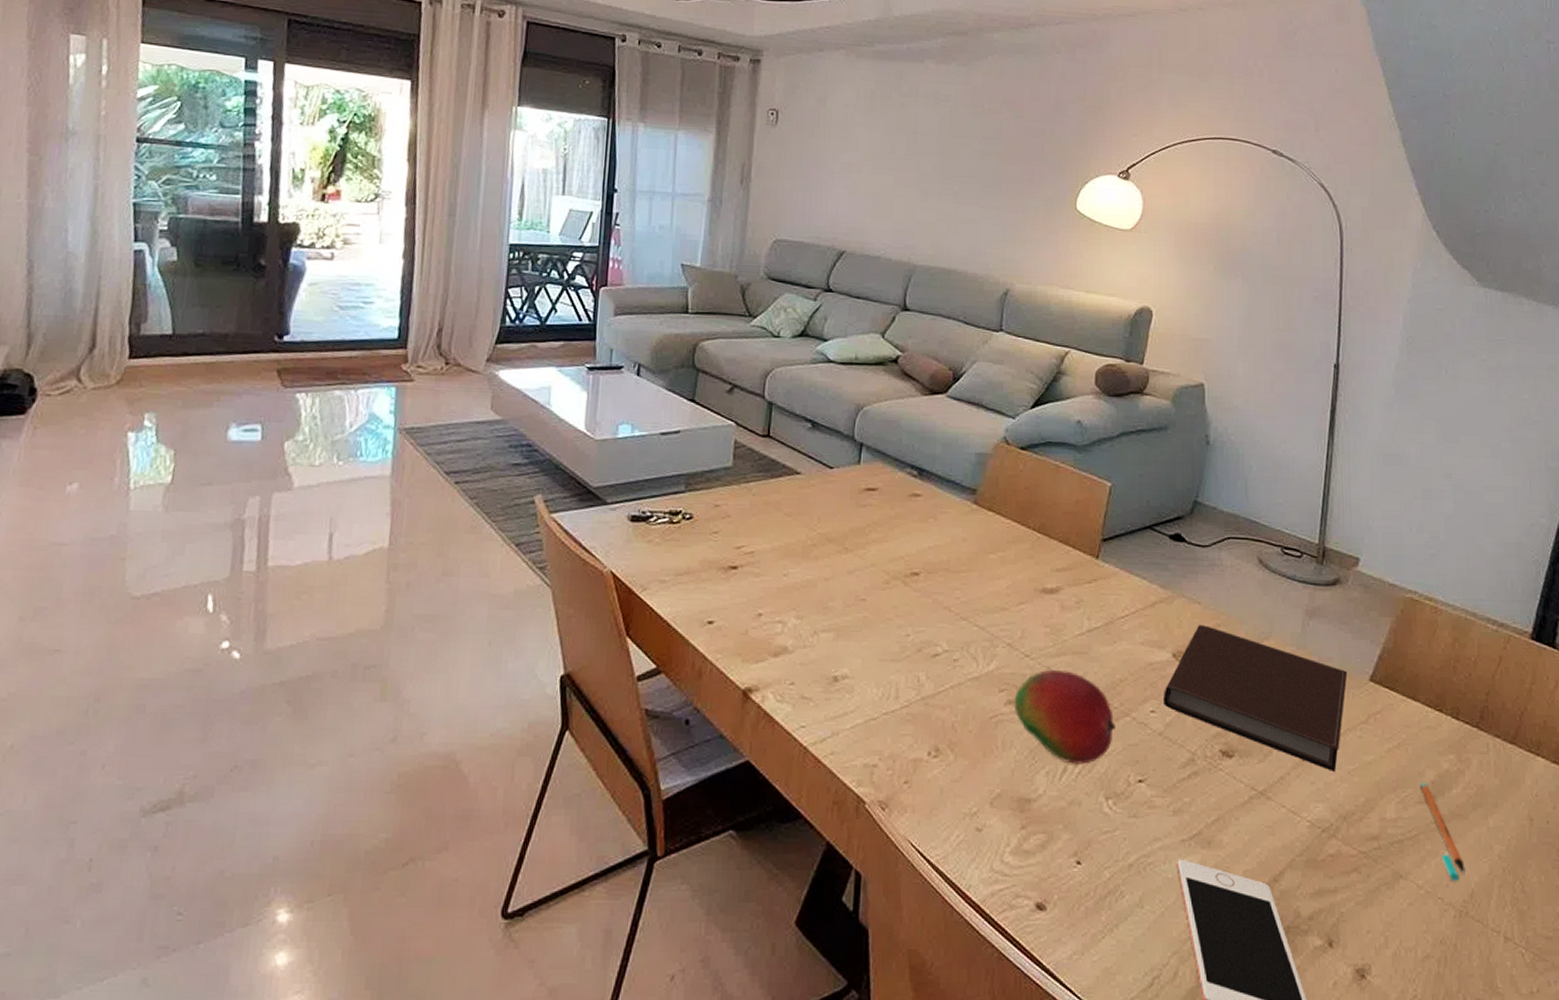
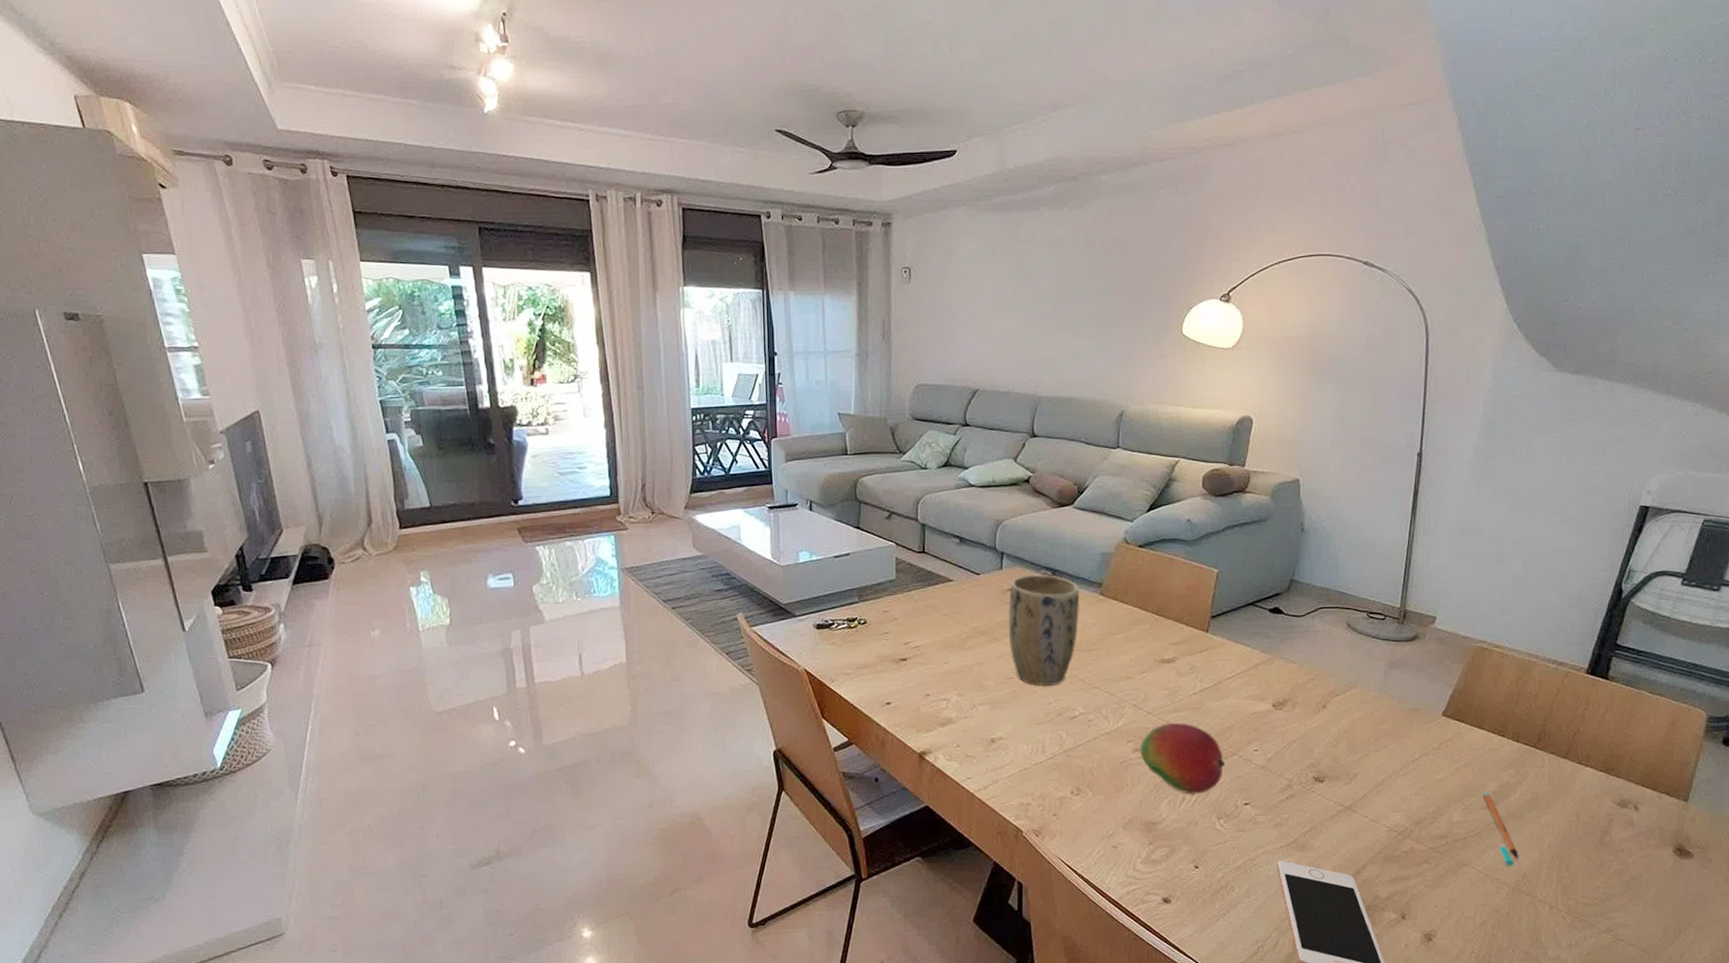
plant pot: none [862,472,950,613] -> present [1008,574,1080,686]
notebook: present [1164,624,1348,771] -> none [1265,679,1423,788]

